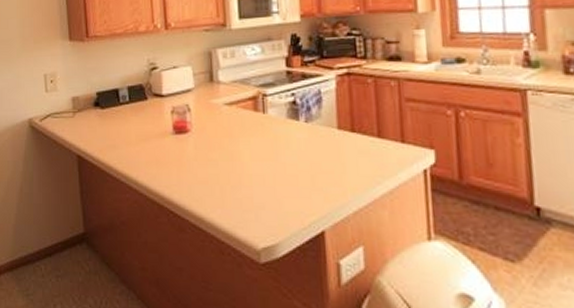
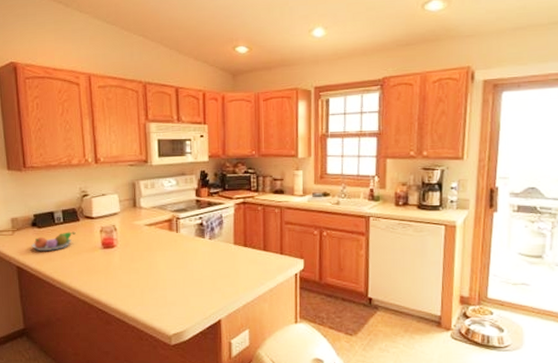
fruit bowl: none [93,112,143,136] -> present [31,231,76,251]

